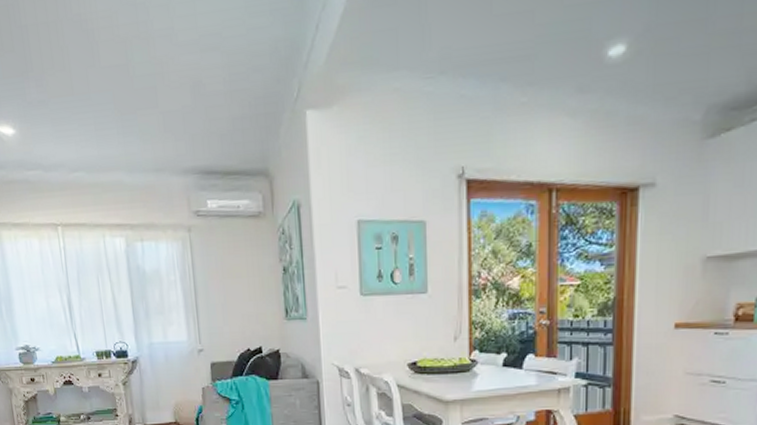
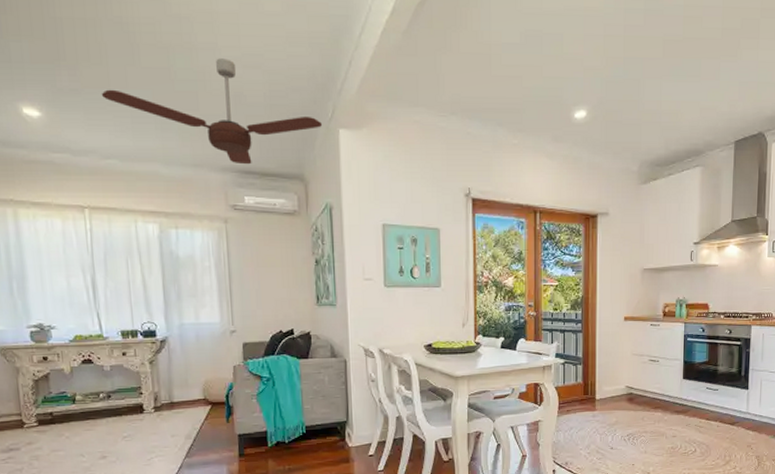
ceiling fan: none [66,44,288,165] -> present [101,58,323,165]

